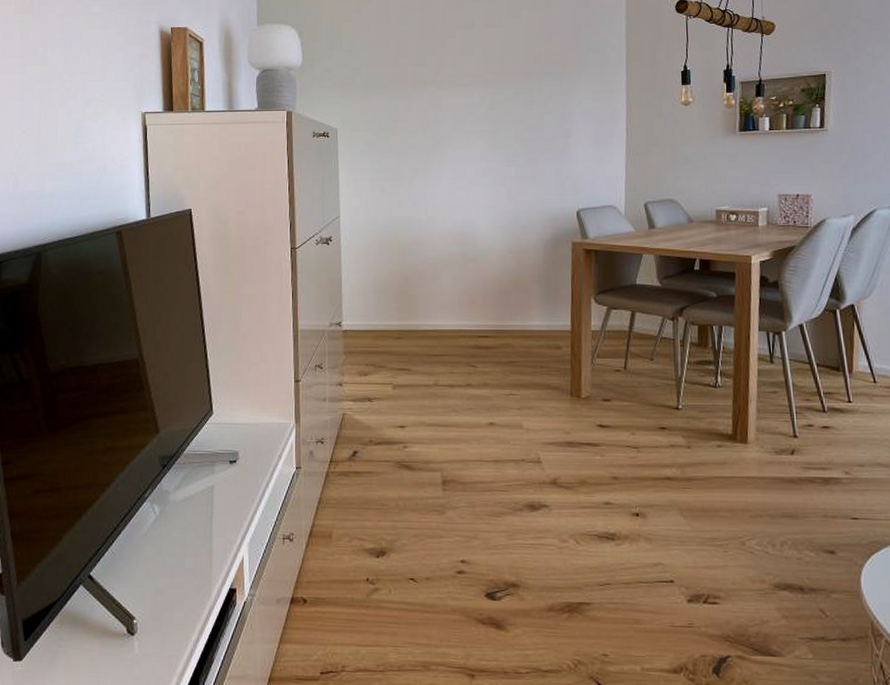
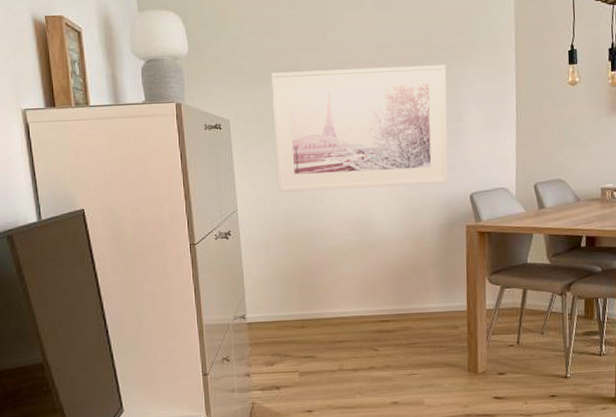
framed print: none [380,82,555,201] -> present [271,65,448,192]

